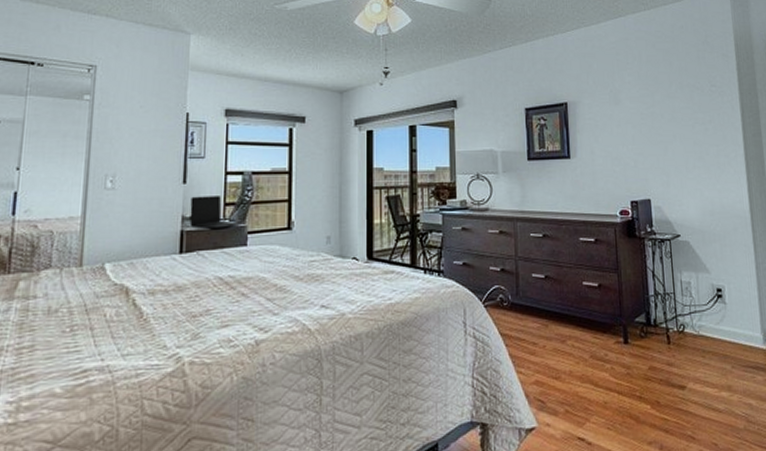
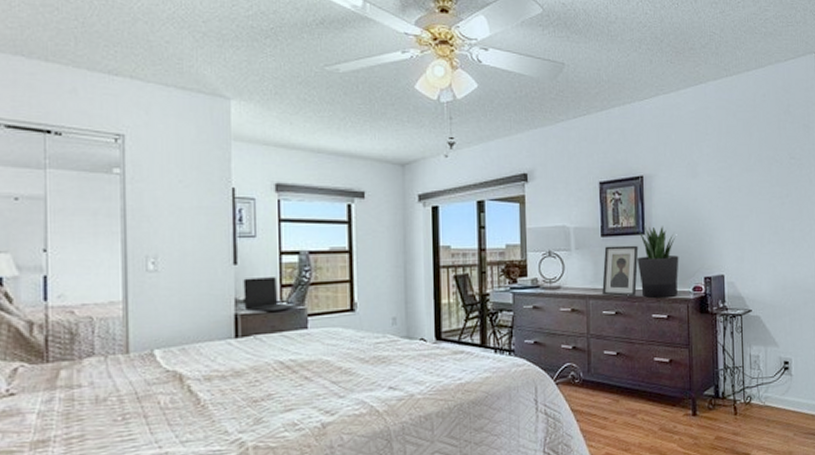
picture frame: none [529,169,565,220] -> present [602,245,639,297]
planter: none [564,149,605,222] -> present [637,225,679,299]

